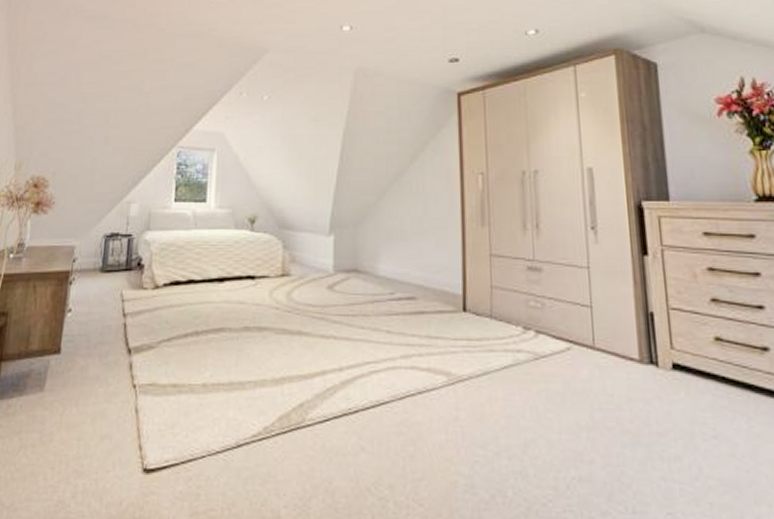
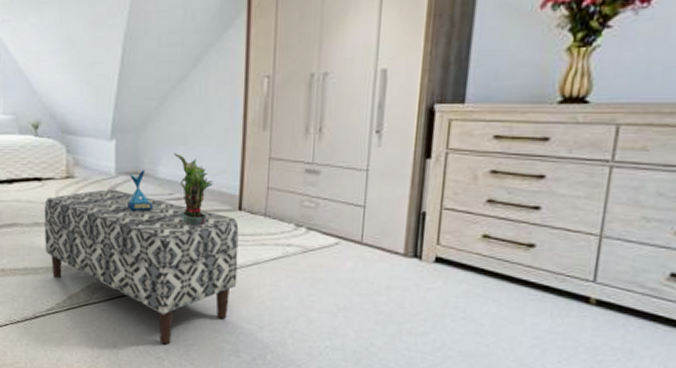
bench: none [254,288,467,480] -> present [44,189,239,345]
gift bag: none [344,267,374,313] -> present [126,169,154,211]
potted plant: none [394,248,435,330] -> present [174,152,213,226]

